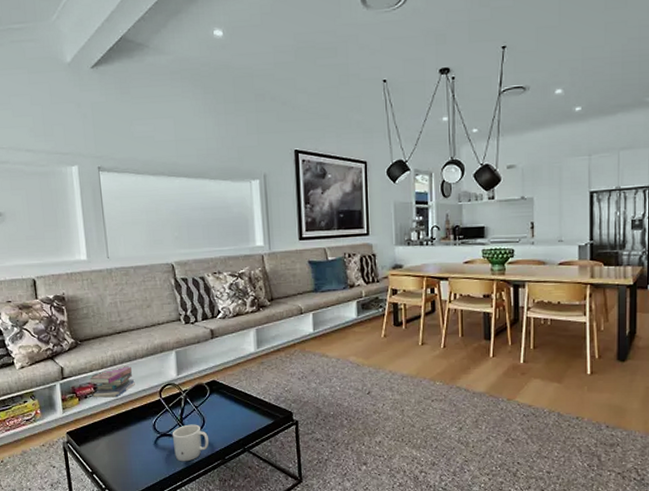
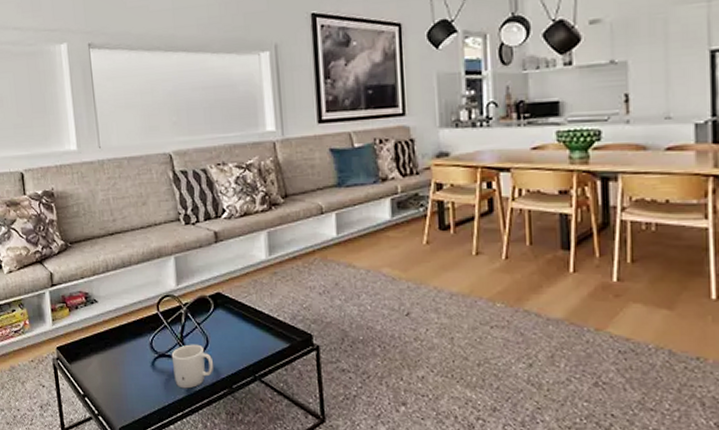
books: present [90,366,135,398] -> none [81,273,130,309]

